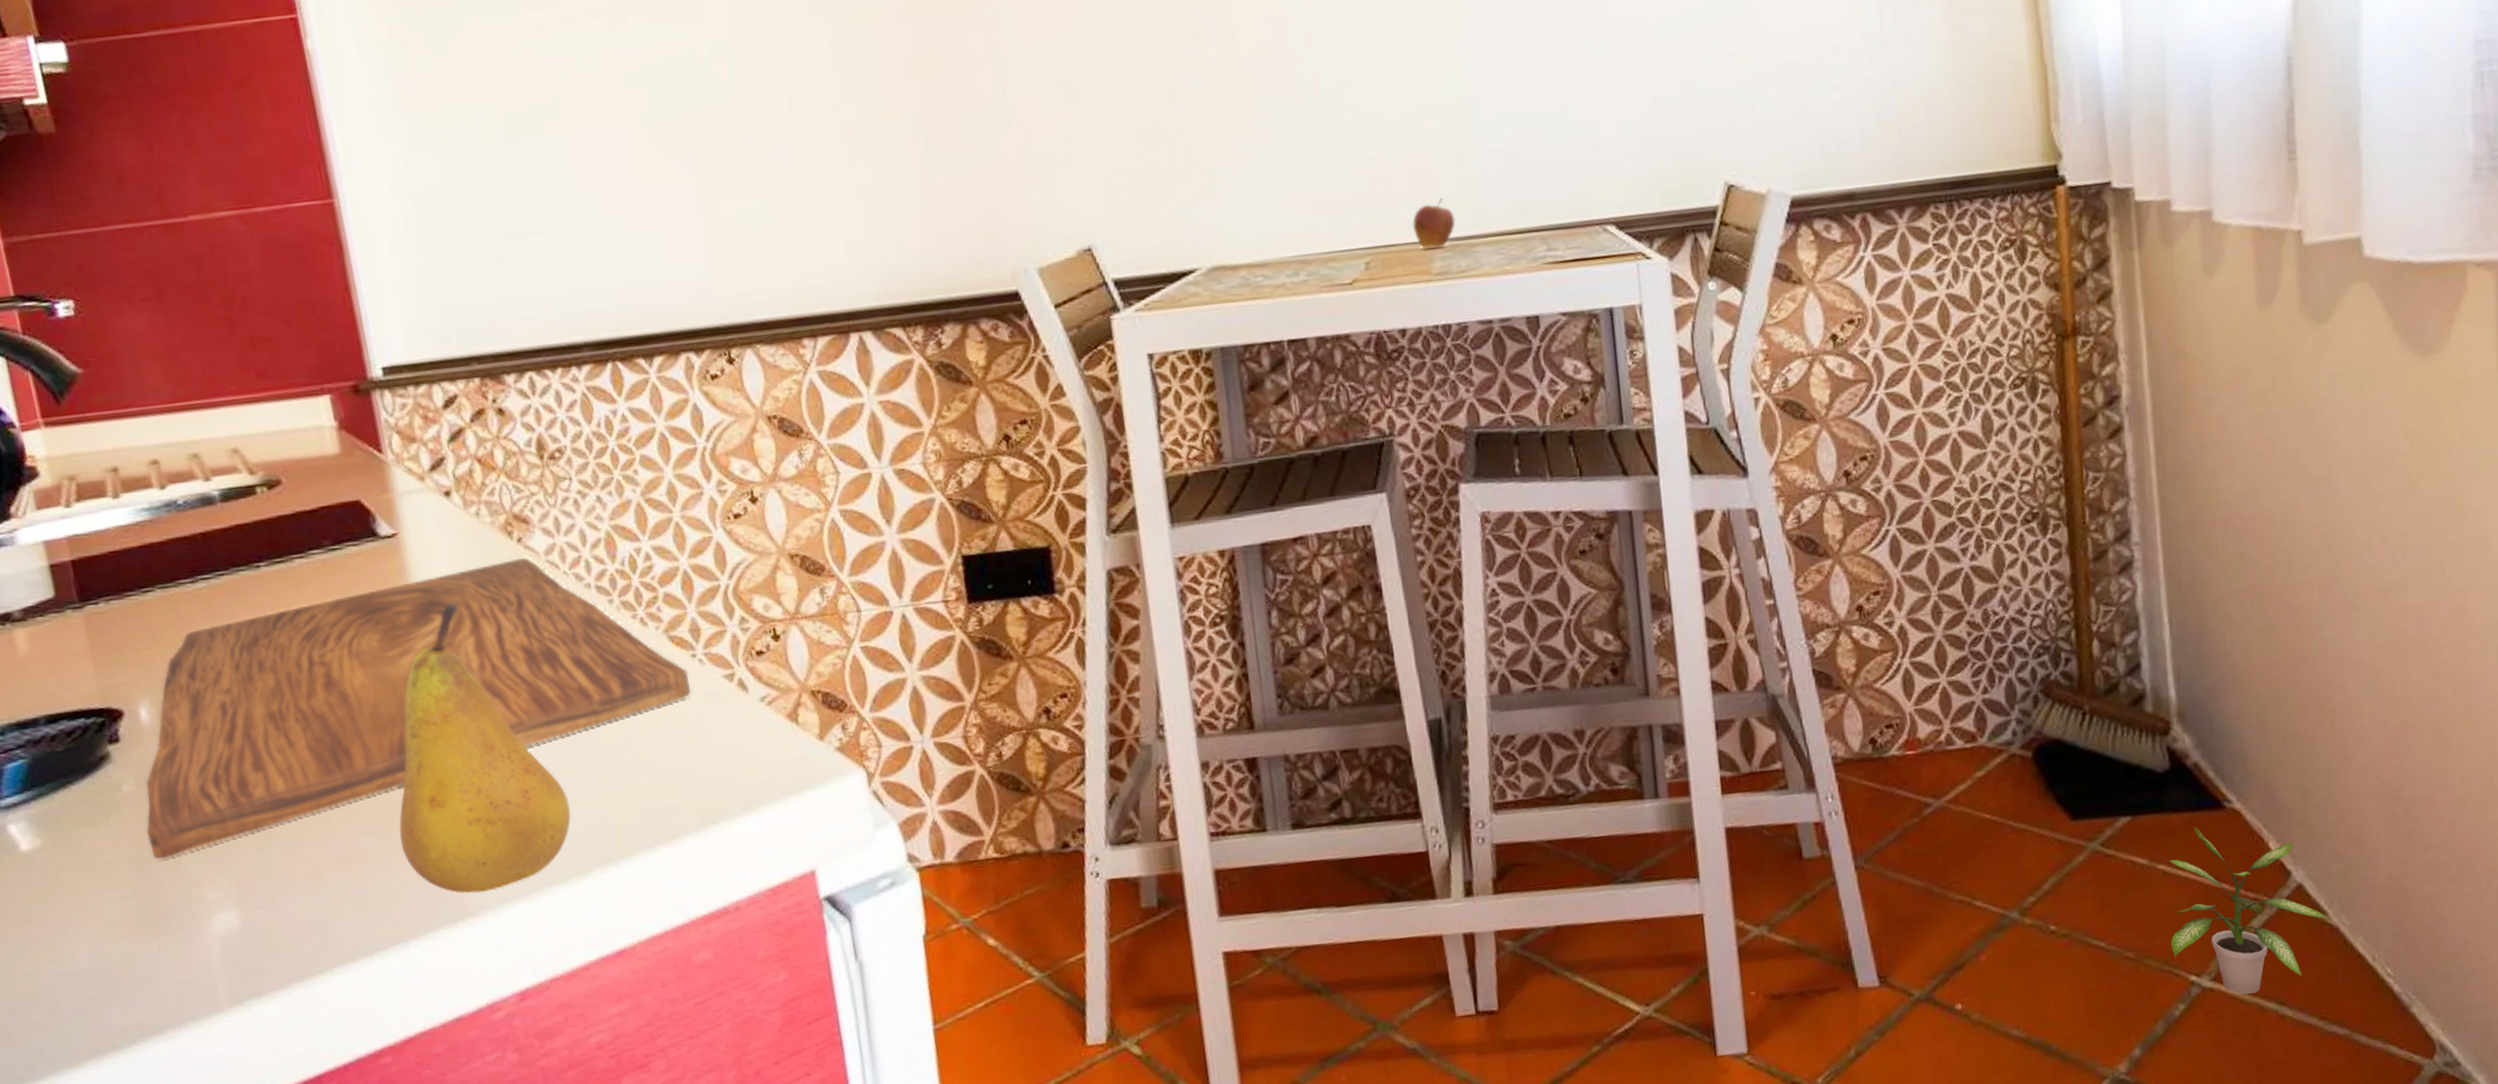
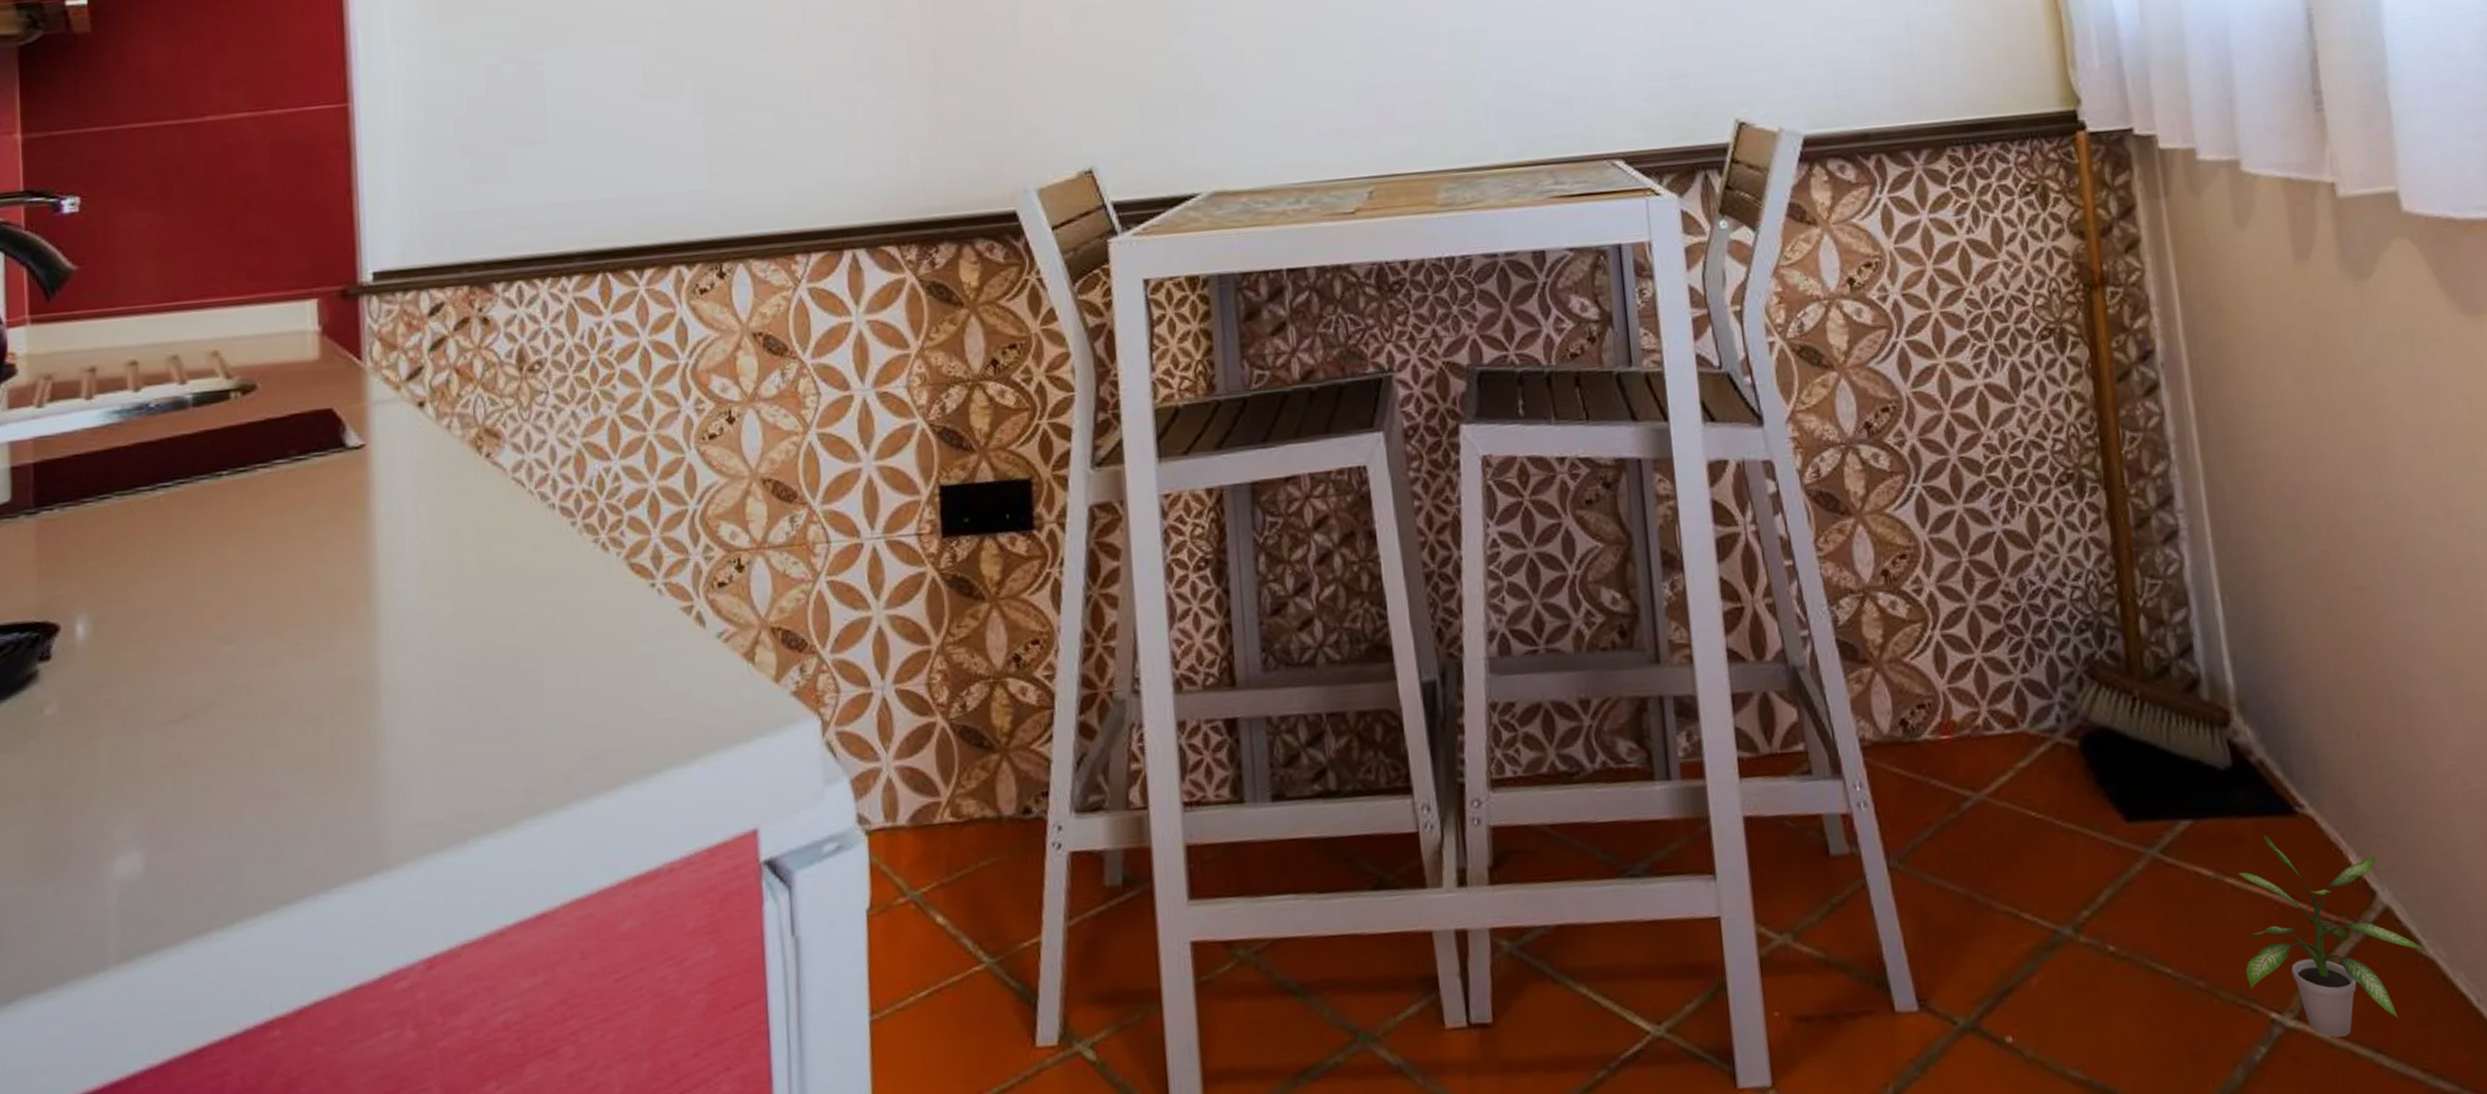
cutting board: present [146,558,691,859] -> none [62,474,646,792]
fruit: present [399,602,572,893] -> none [324,520,507,843]
fruit: present [1412,198,1456,249] -> none [1418,128,1461,179]

